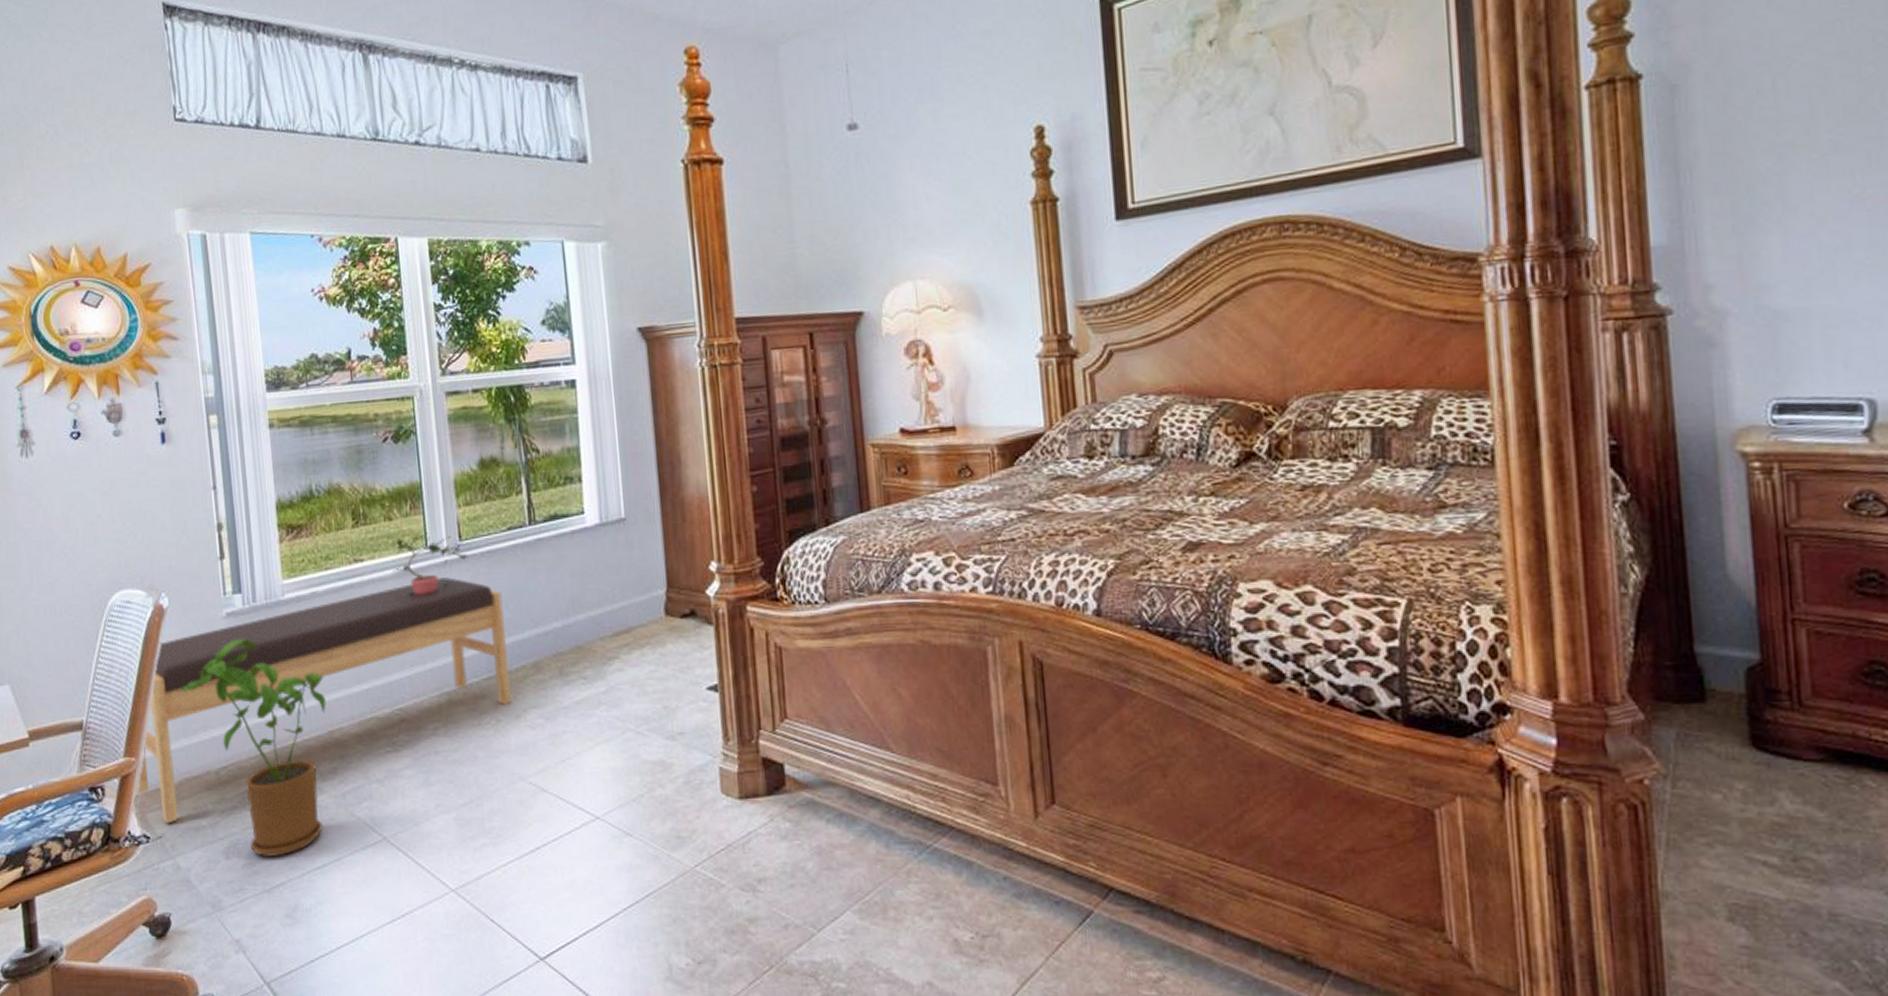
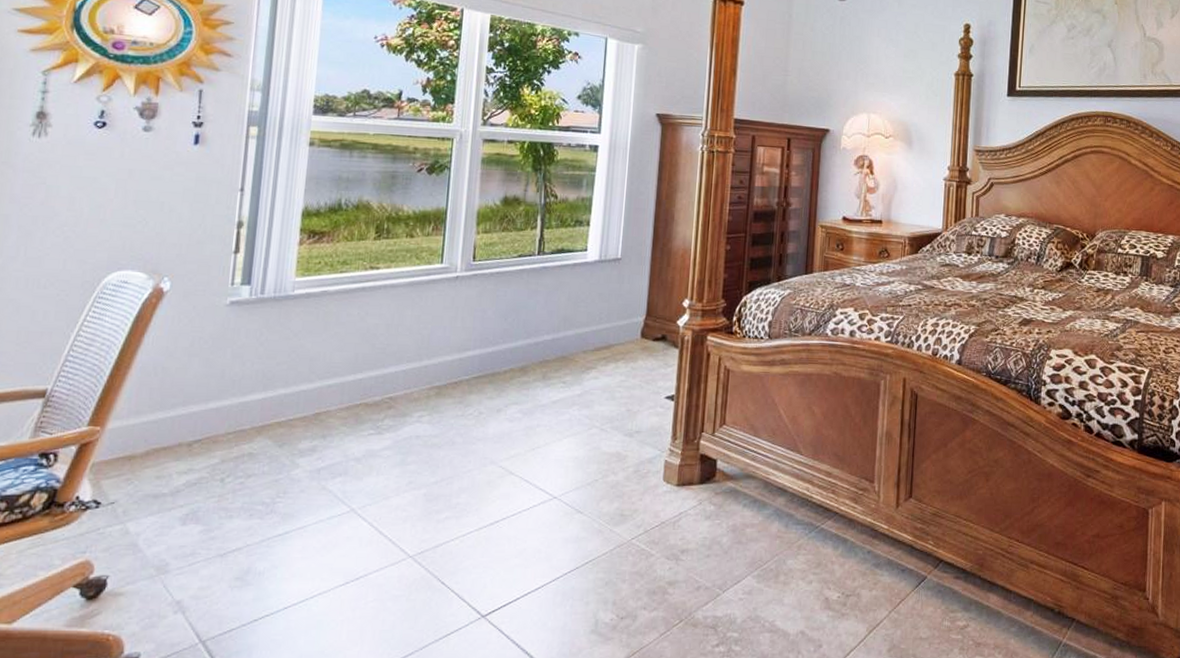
bench: present [135,577,511,824] -> none [93,290,503,491]
house plant: present [181,639,327,856] -> none [167,325,320,524]
potted plant: present [388,532,469,596] -> none [404,251,479,302]

